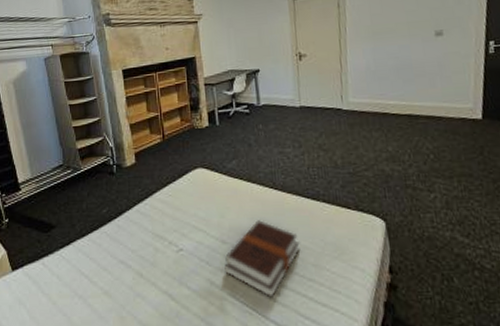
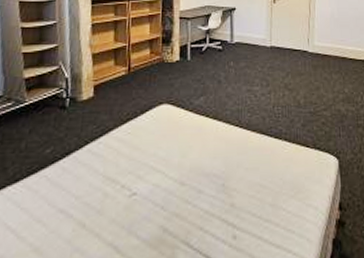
hardback book: present [224,220,300,298] -> none [180,159,260,243]

